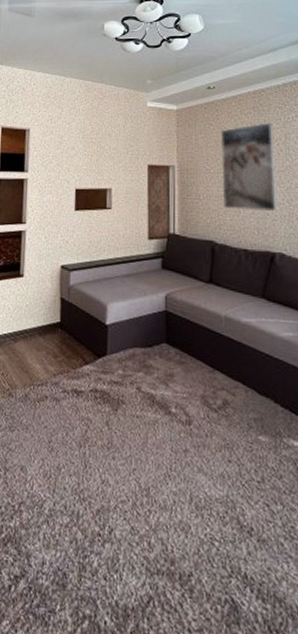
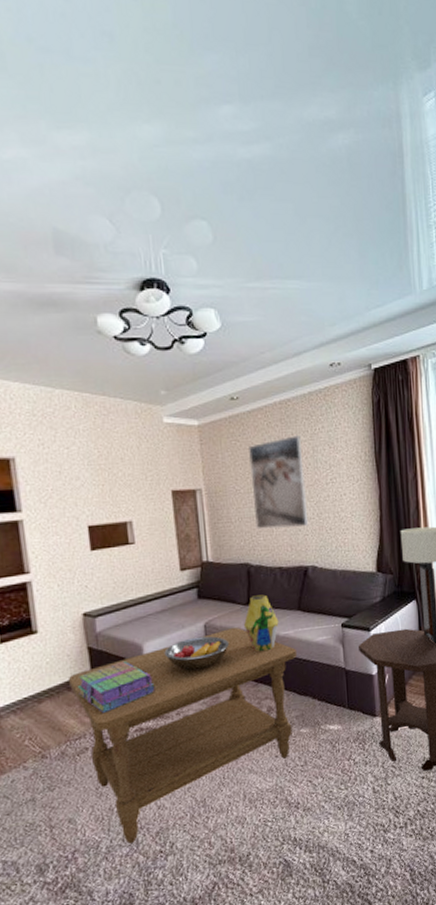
coffee table: none [40,304,258,514] -> present [68,627,297,844]
stack of books: none [47,317,115,366] -> present [77,660,157,714]
fruit bowl: none [125,306,187,342] -> present [164,636,229,671]
vase: none [205,274,241,337] -> present [244,594,279,652]

